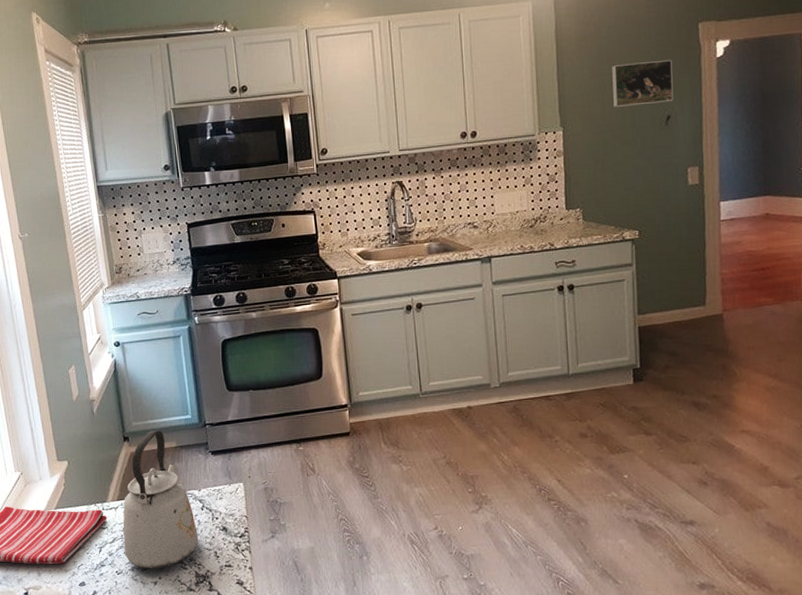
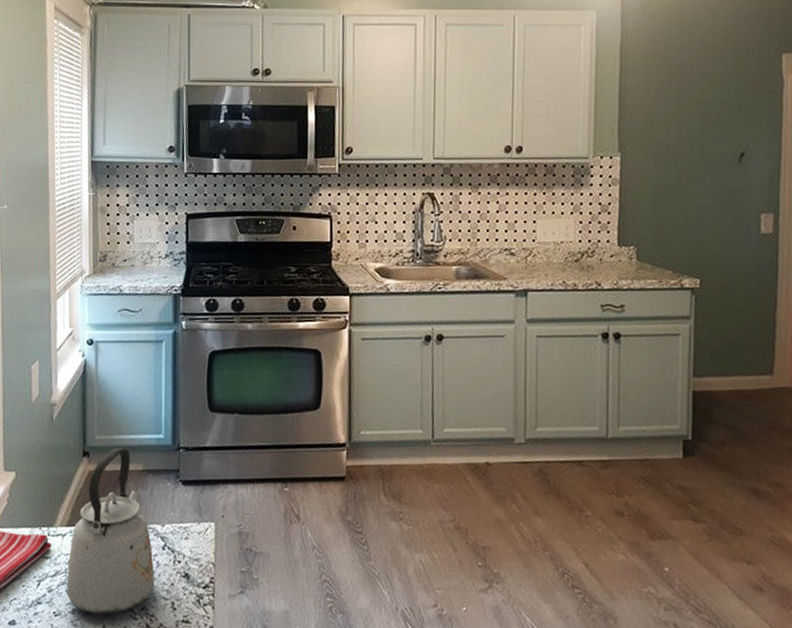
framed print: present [612,59,674,107] -> none [679,90,750,138]

